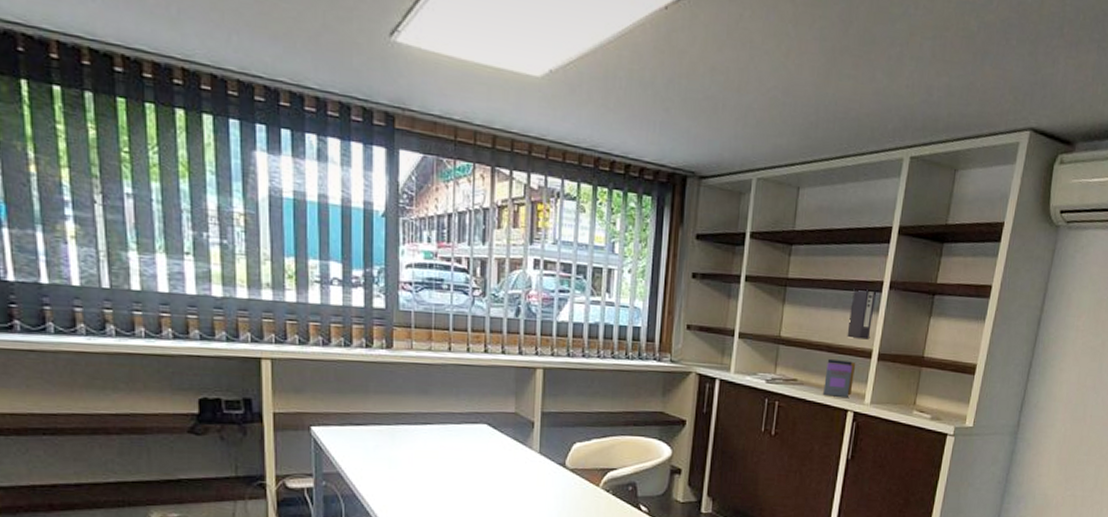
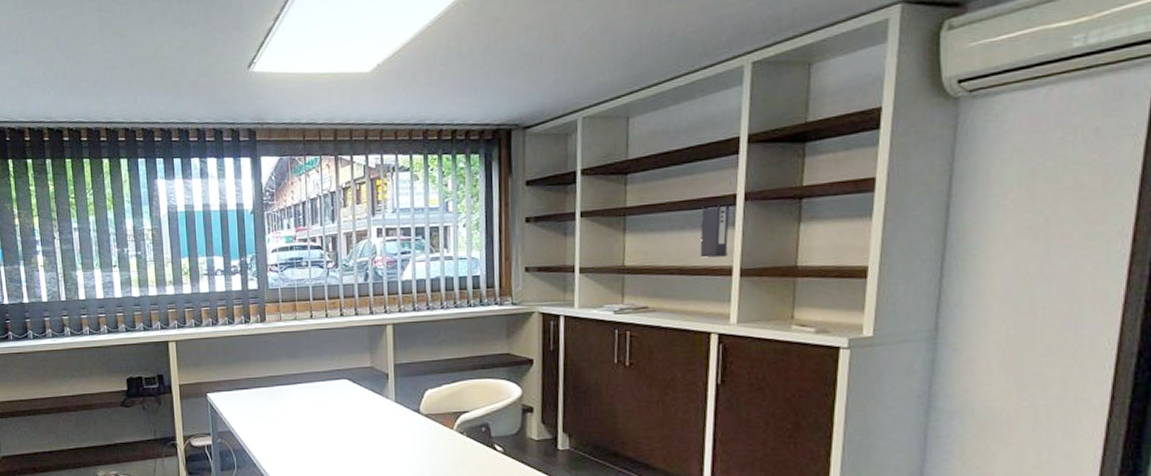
books: present [823,359,855,399] -> none [679,281,714,321]

